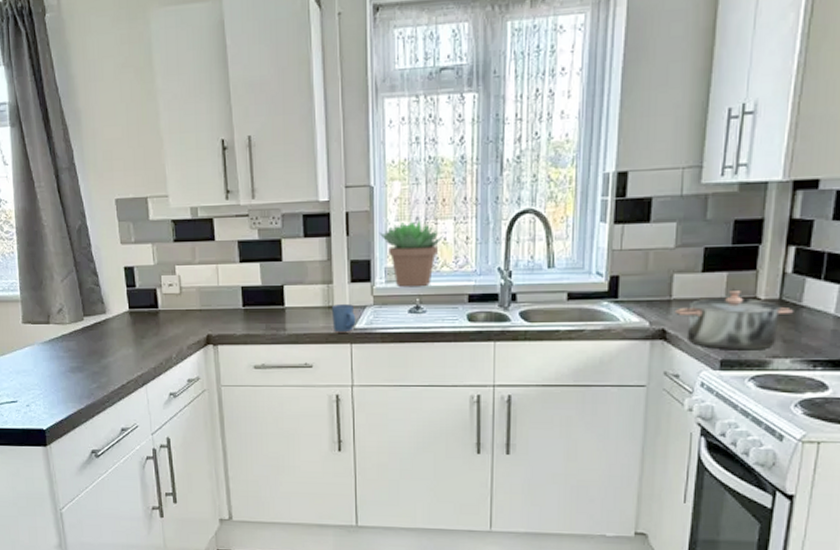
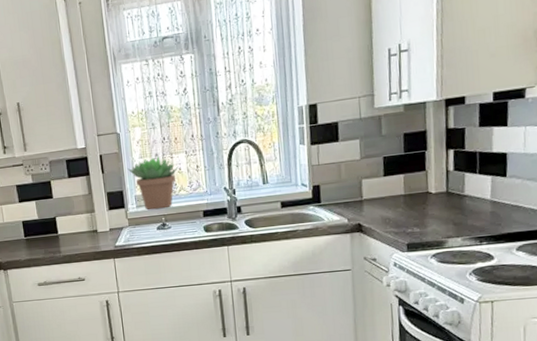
mug: present [332,304,356,333] -> none [96,227,117,251]
cooking pot: present [674,289,794,350] -> none [366,187,459,236]

